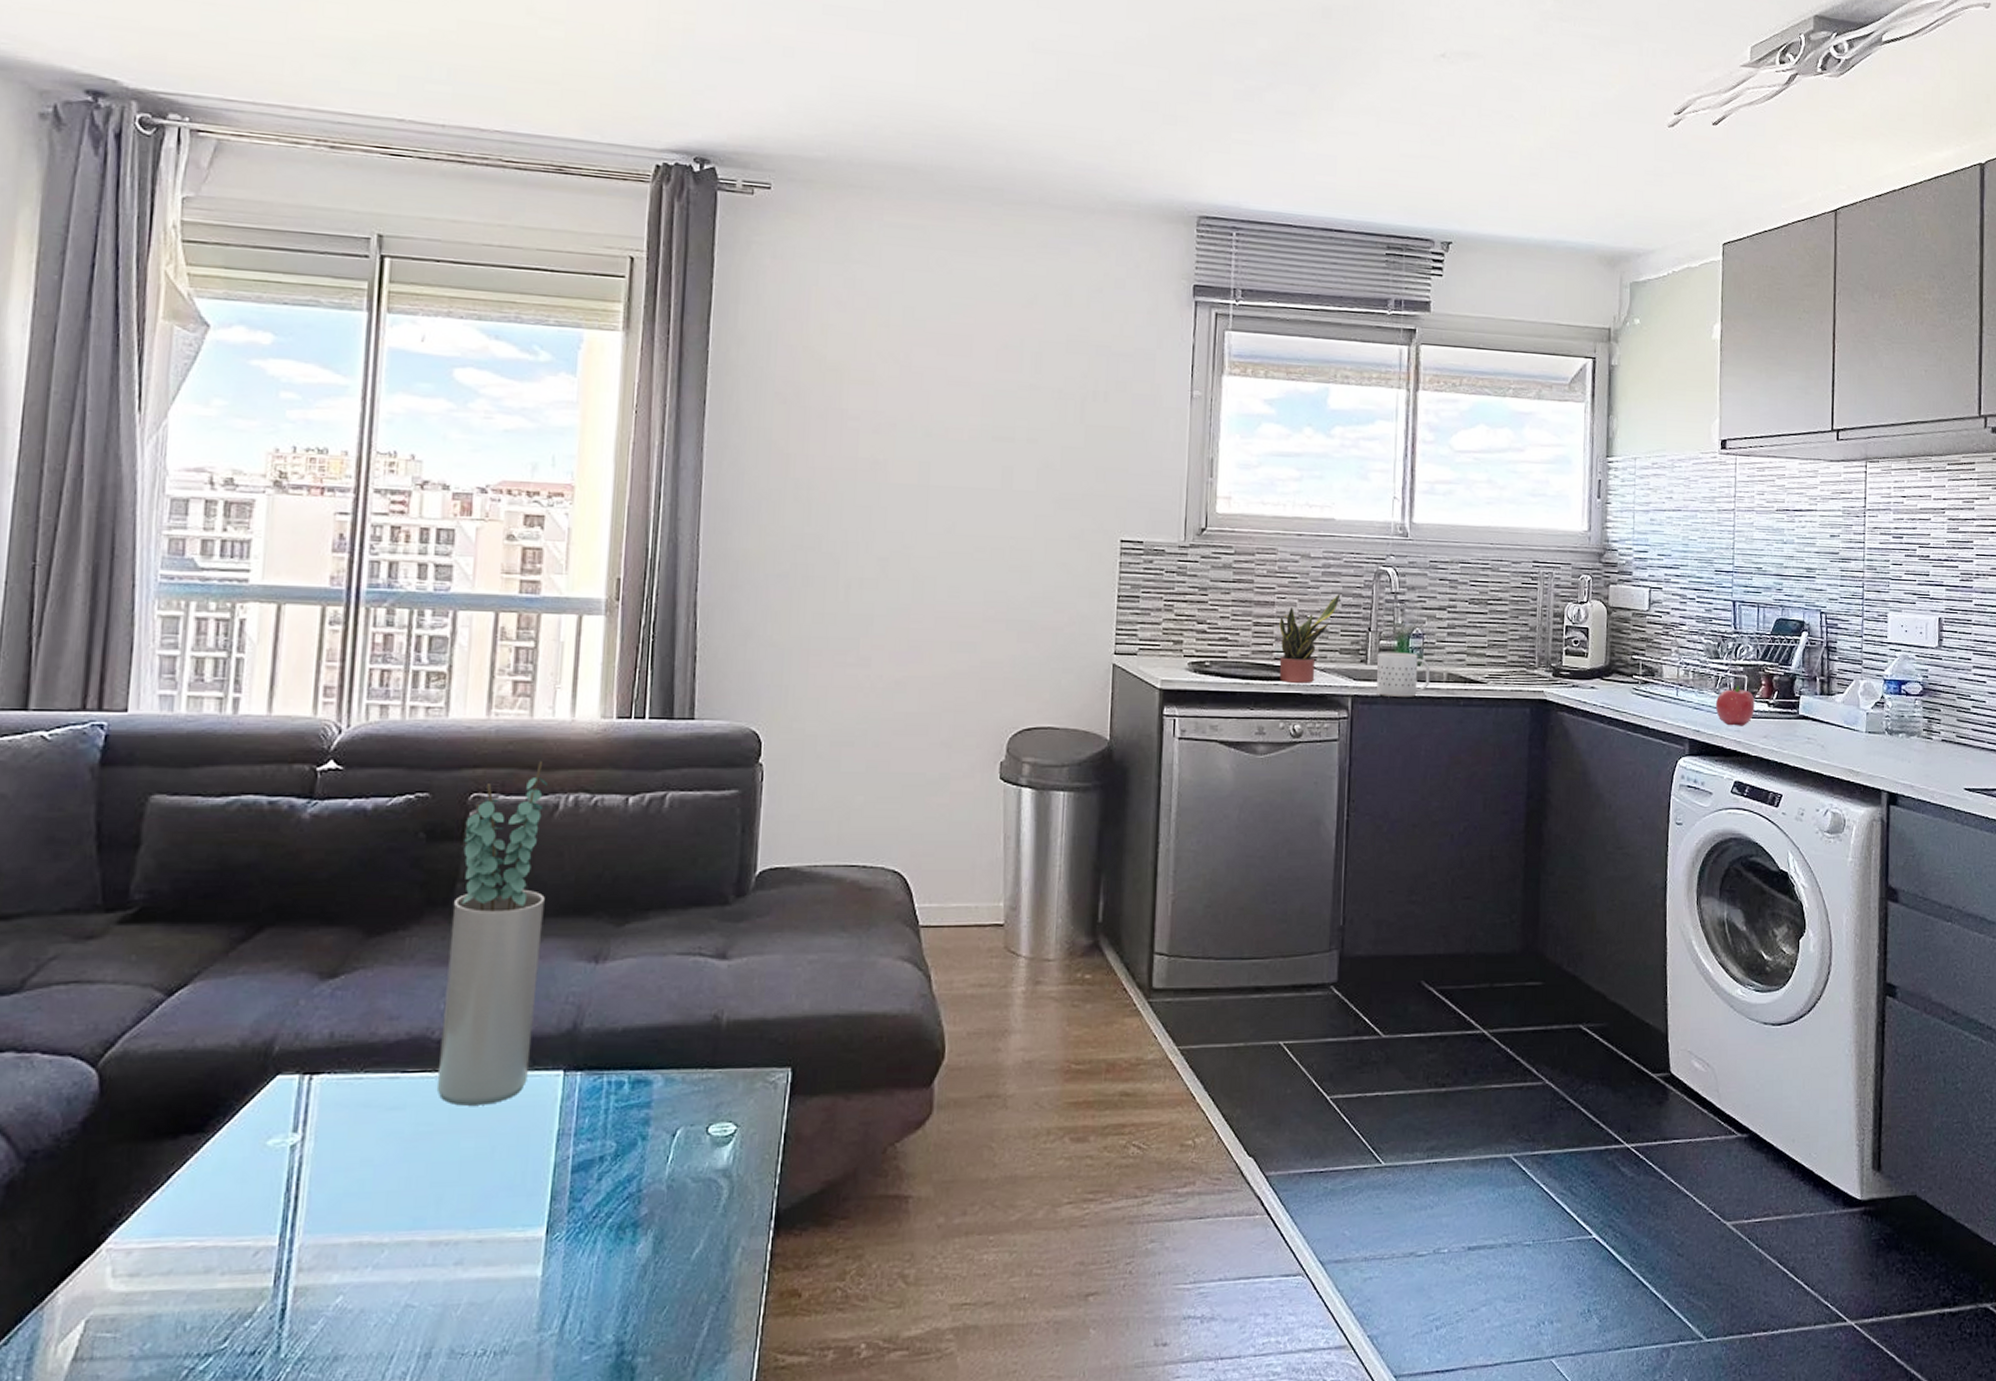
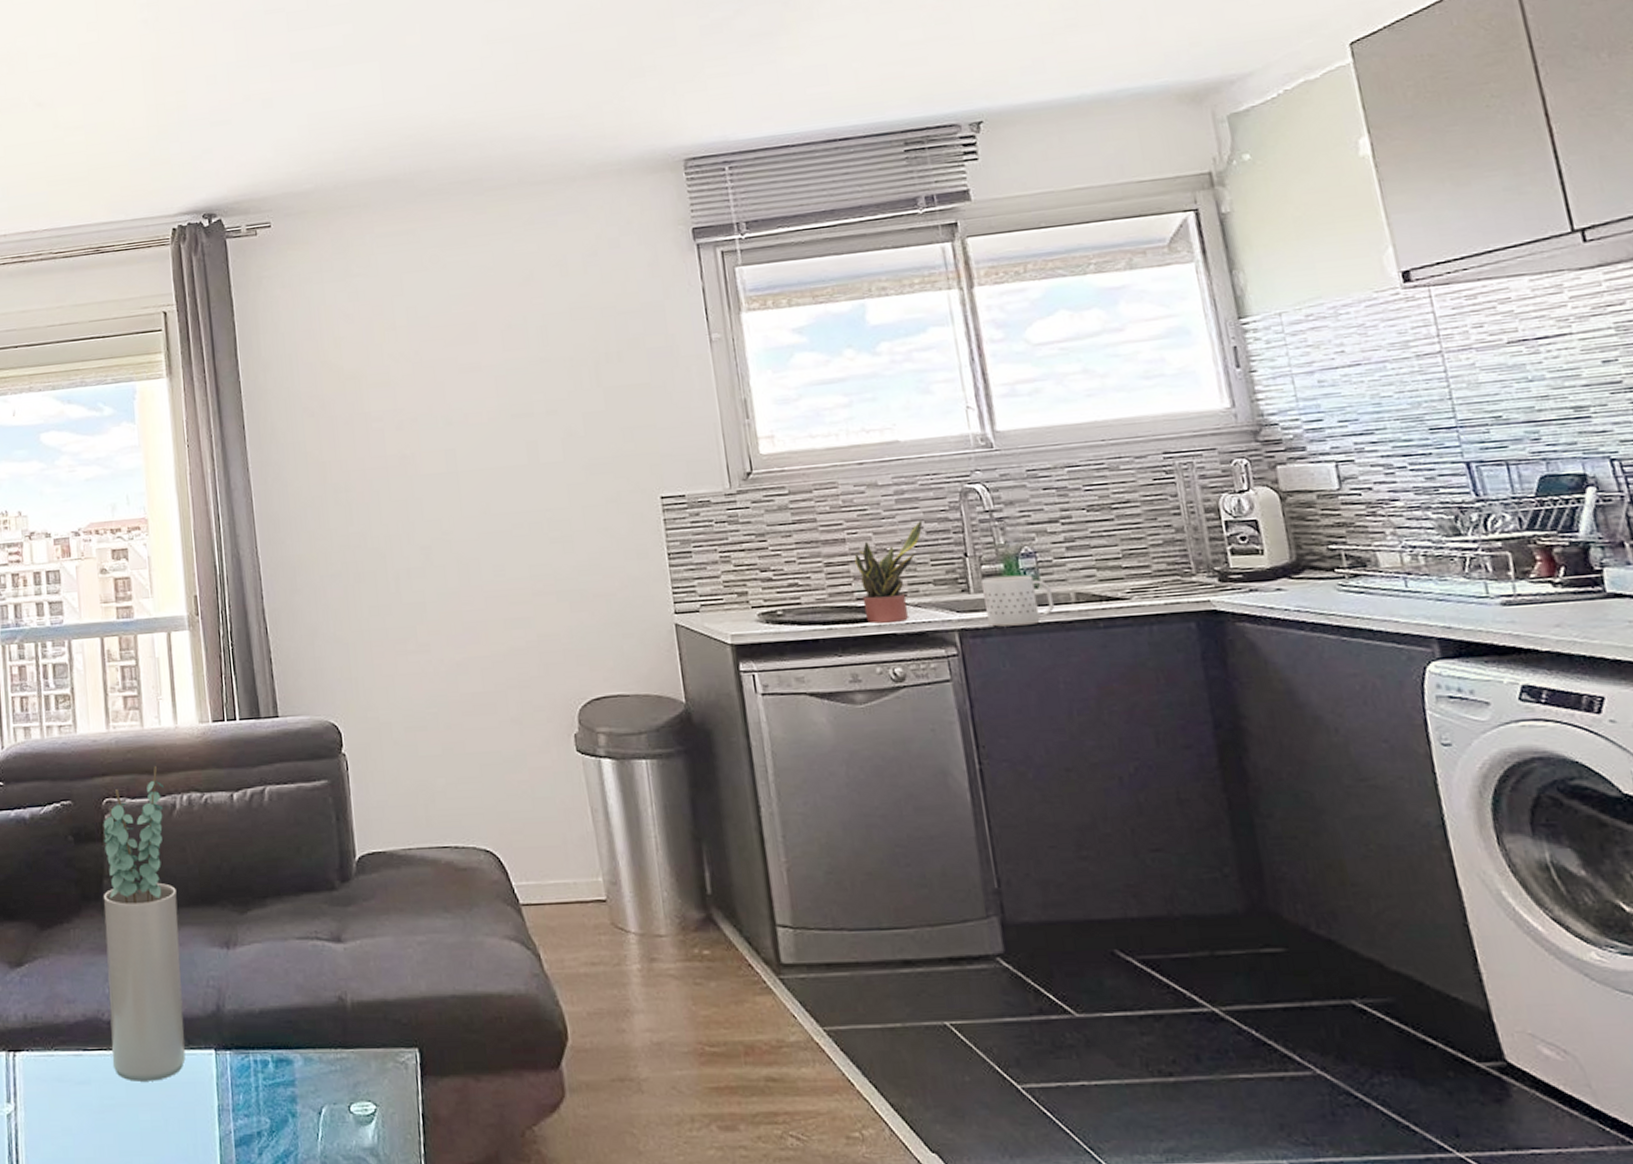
fruit: present [1715,685,1755,726] -> none [1467,565,1533,617]

